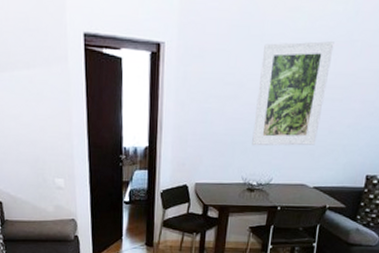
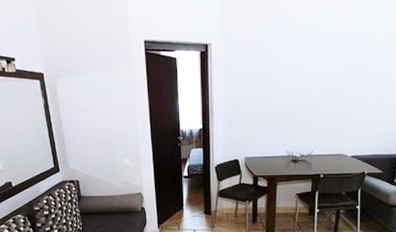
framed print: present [252,41,334,146] -> none [292,34,356,123]

